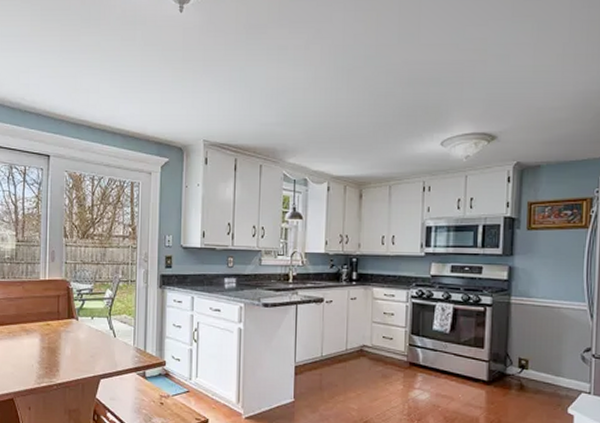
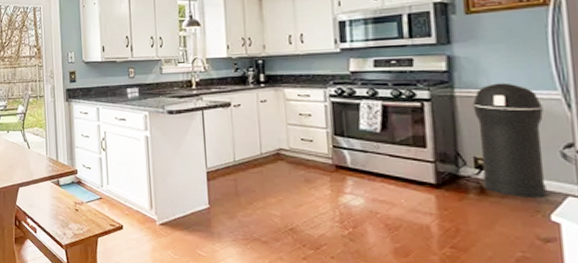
trash can: none [523,293,573,394] -> present [472,82,547,198]

